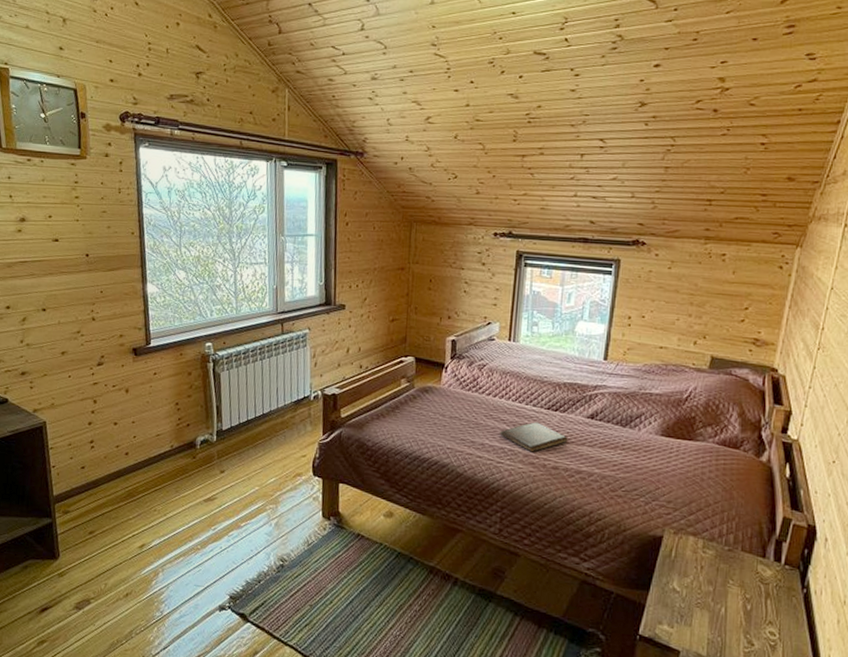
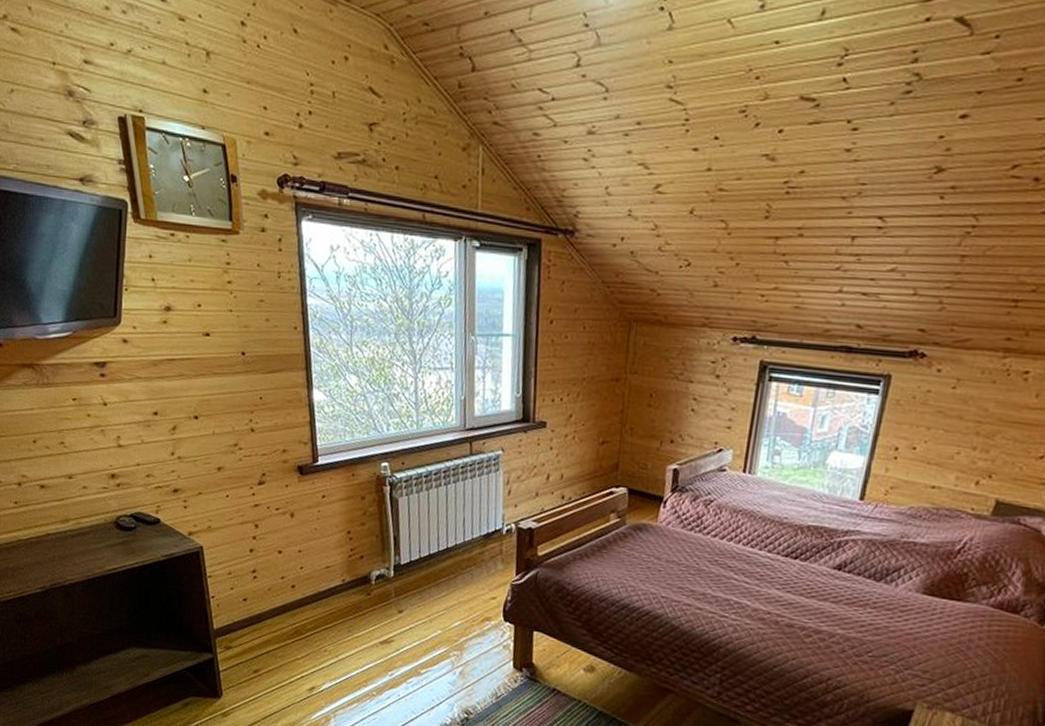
book: present [500,422,568,452] -> none [725,571,808,606]

